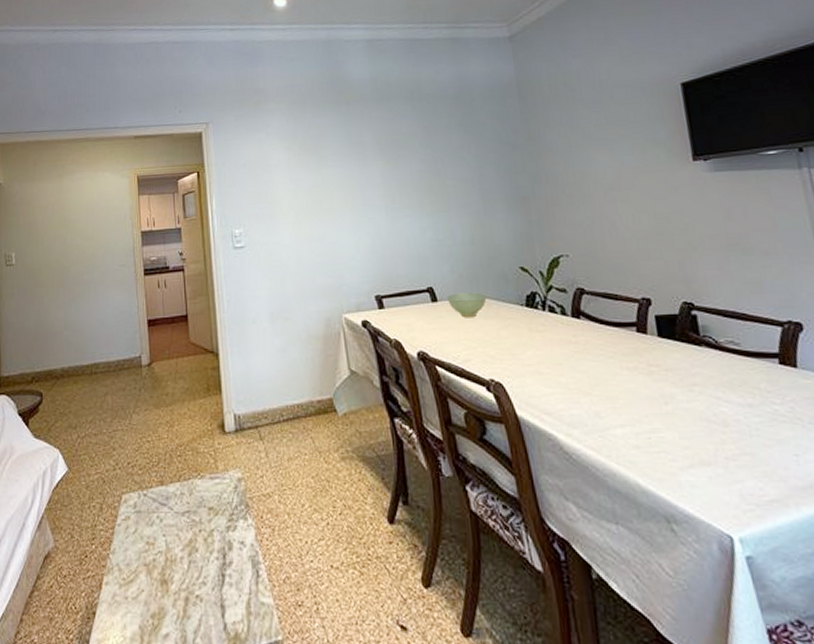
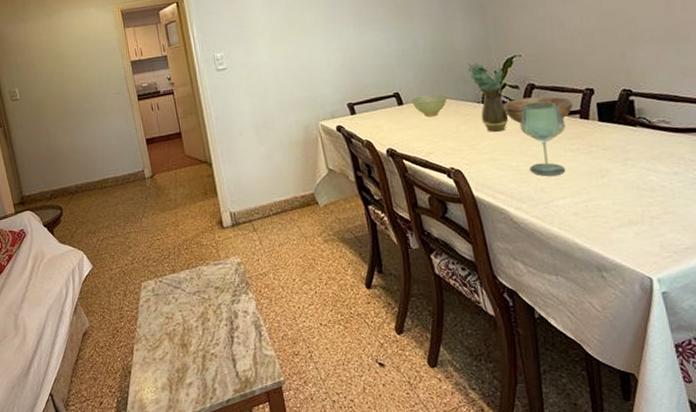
vase: none [510,260,556,340] -> present [468,63,509,132]
bowl: none [550,303,628,333] -> present [503,96,573,124]
wine glass: none [568,309,623,398] -> present [519,101,566,176]

